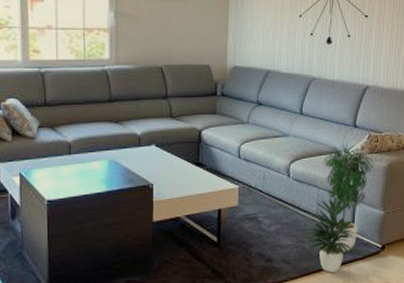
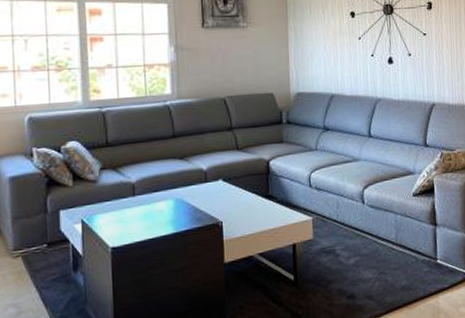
potted plant: present [302,141,375,273] -> none [383,161,451,306]

